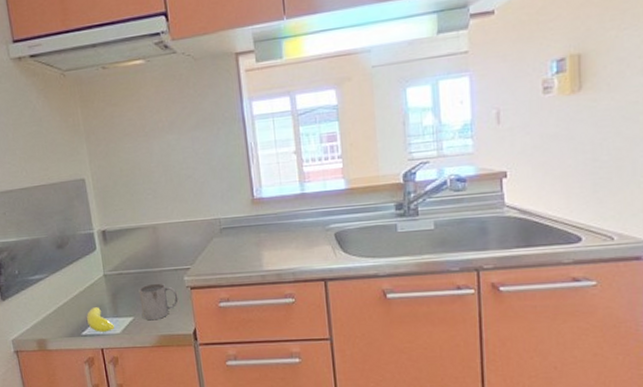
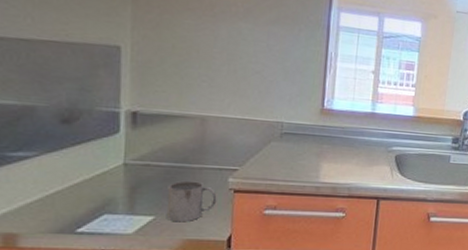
banana: present [86,307,114,332] -> none [86,200,126,231]

